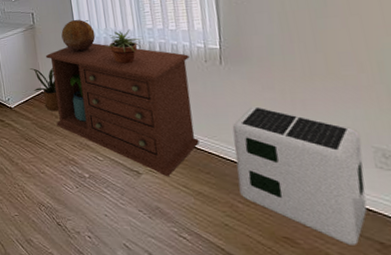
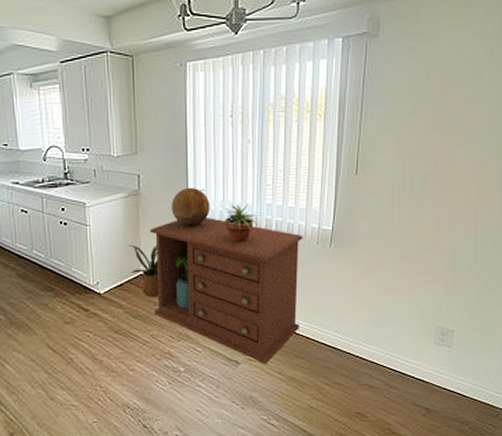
air purifier: present [232,106,368,245] -> none [328,290,429,413]

